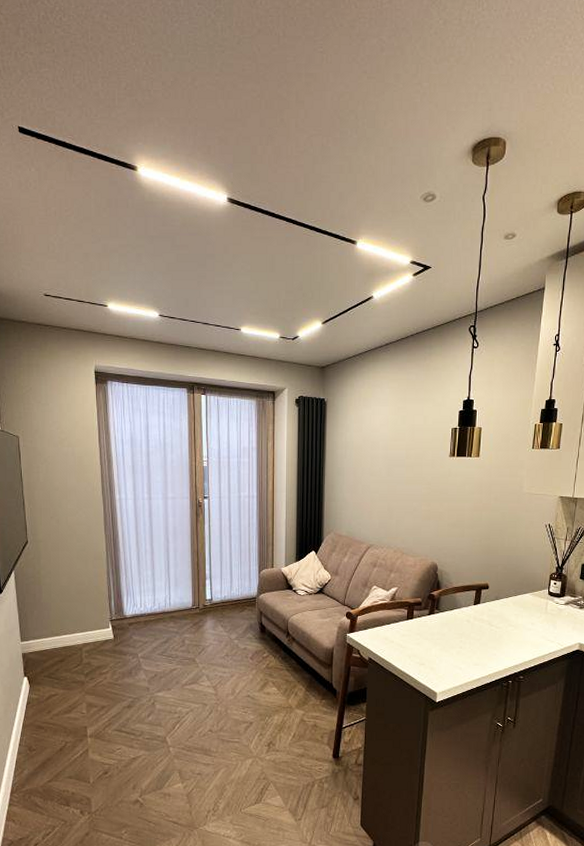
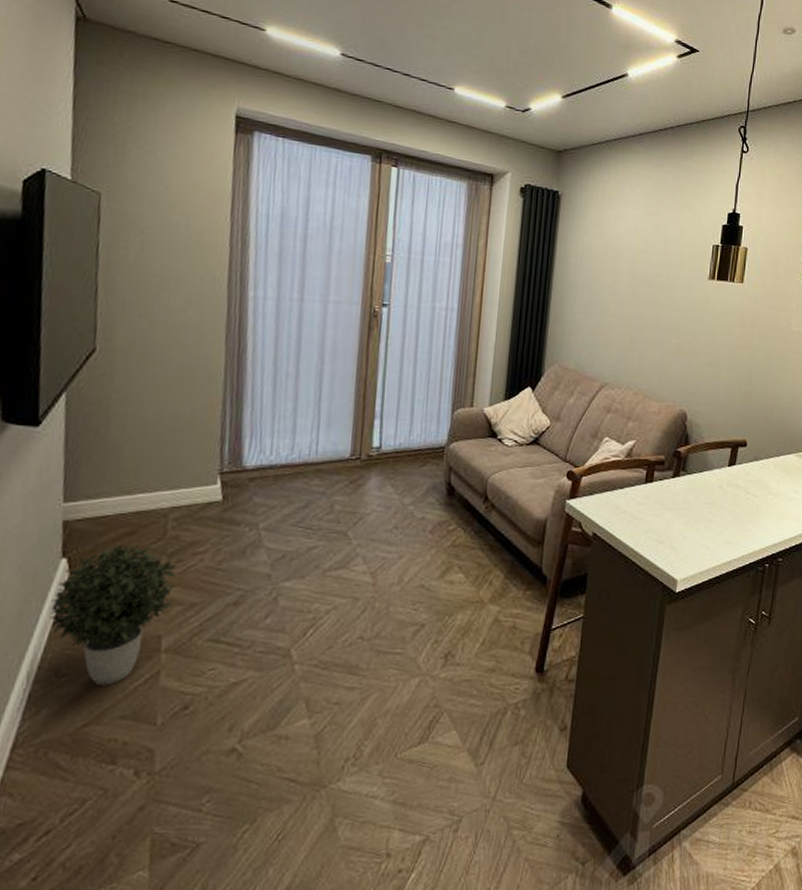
potted plant: none [22,668,92,757] -> present [49,545,178,686]

